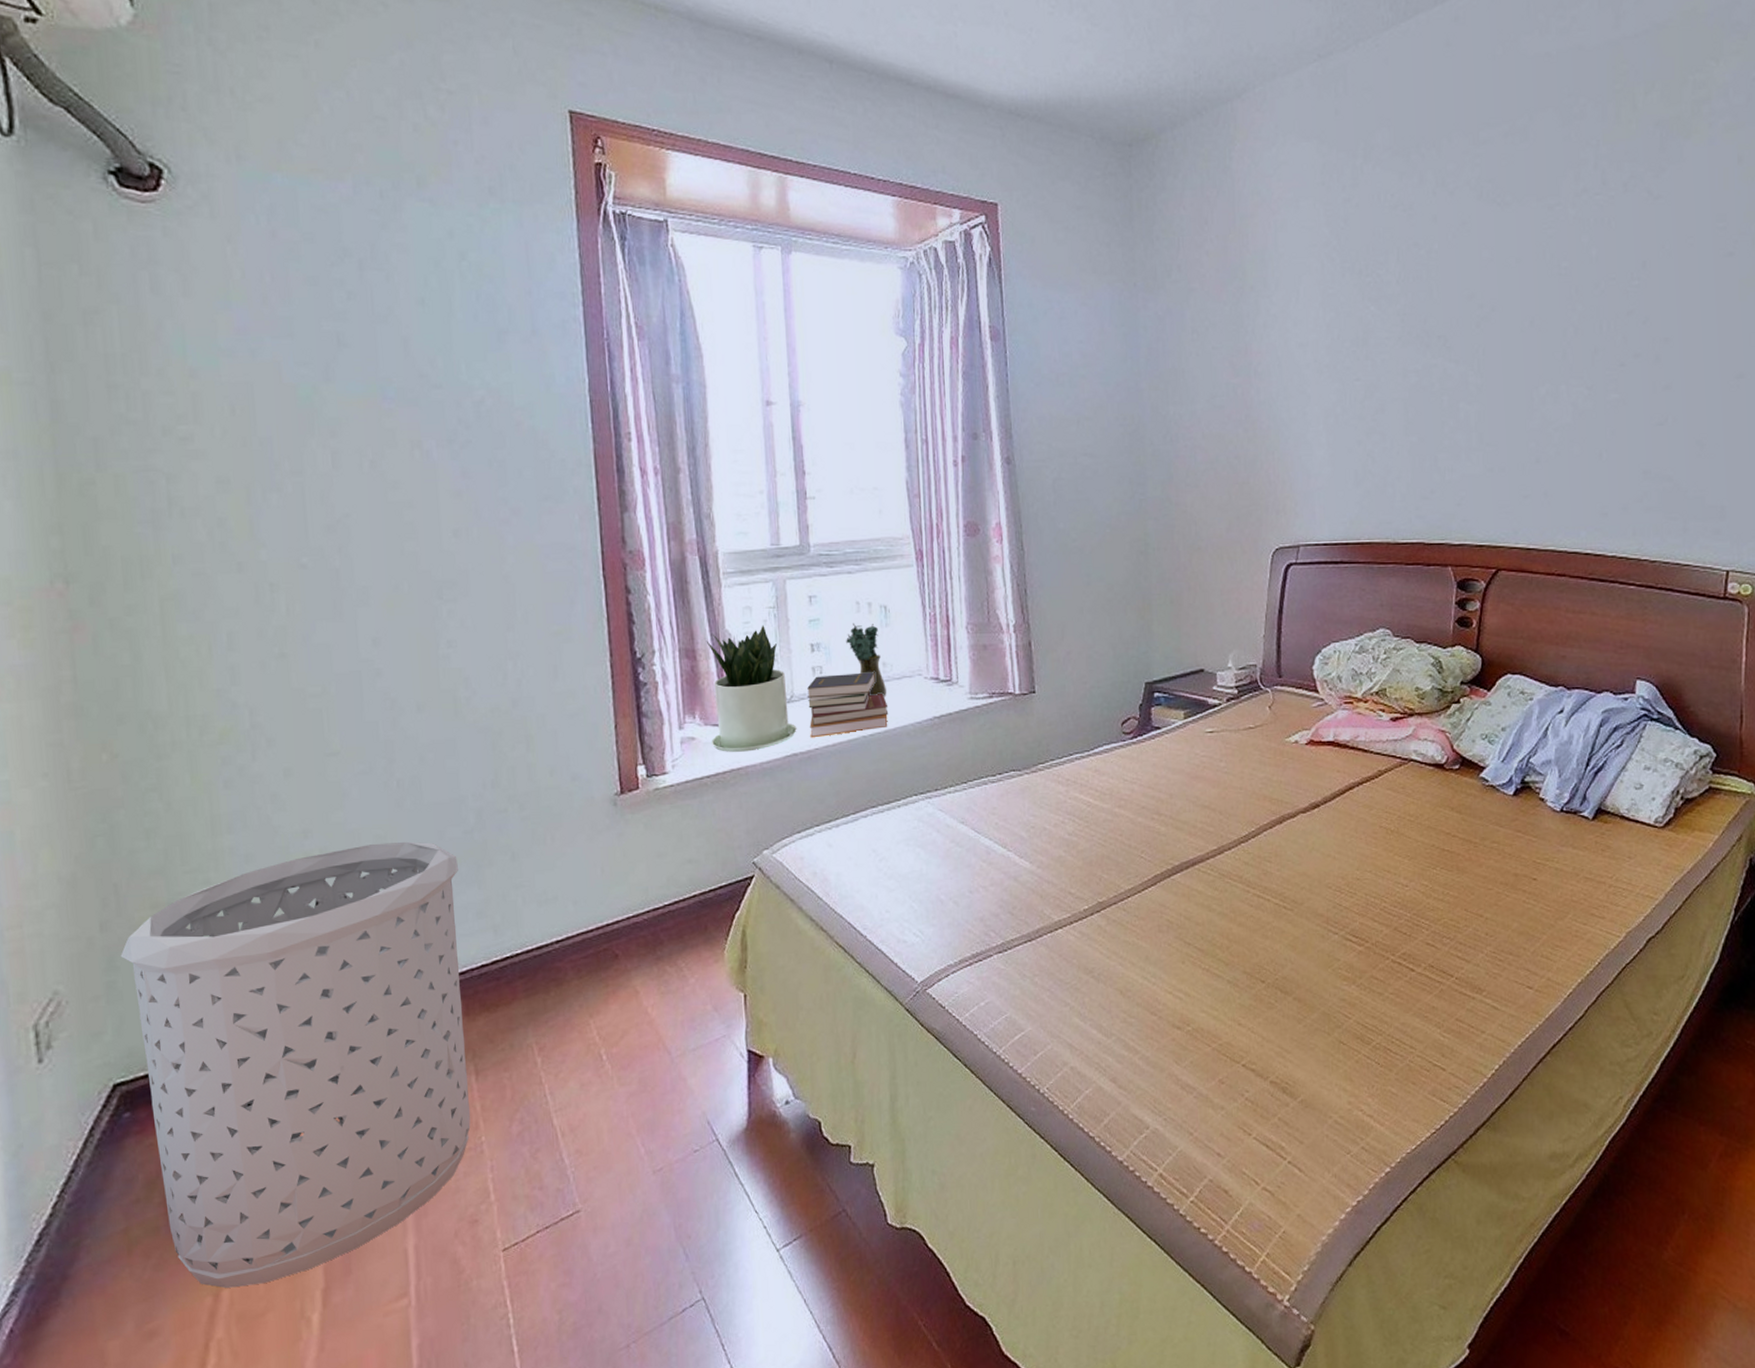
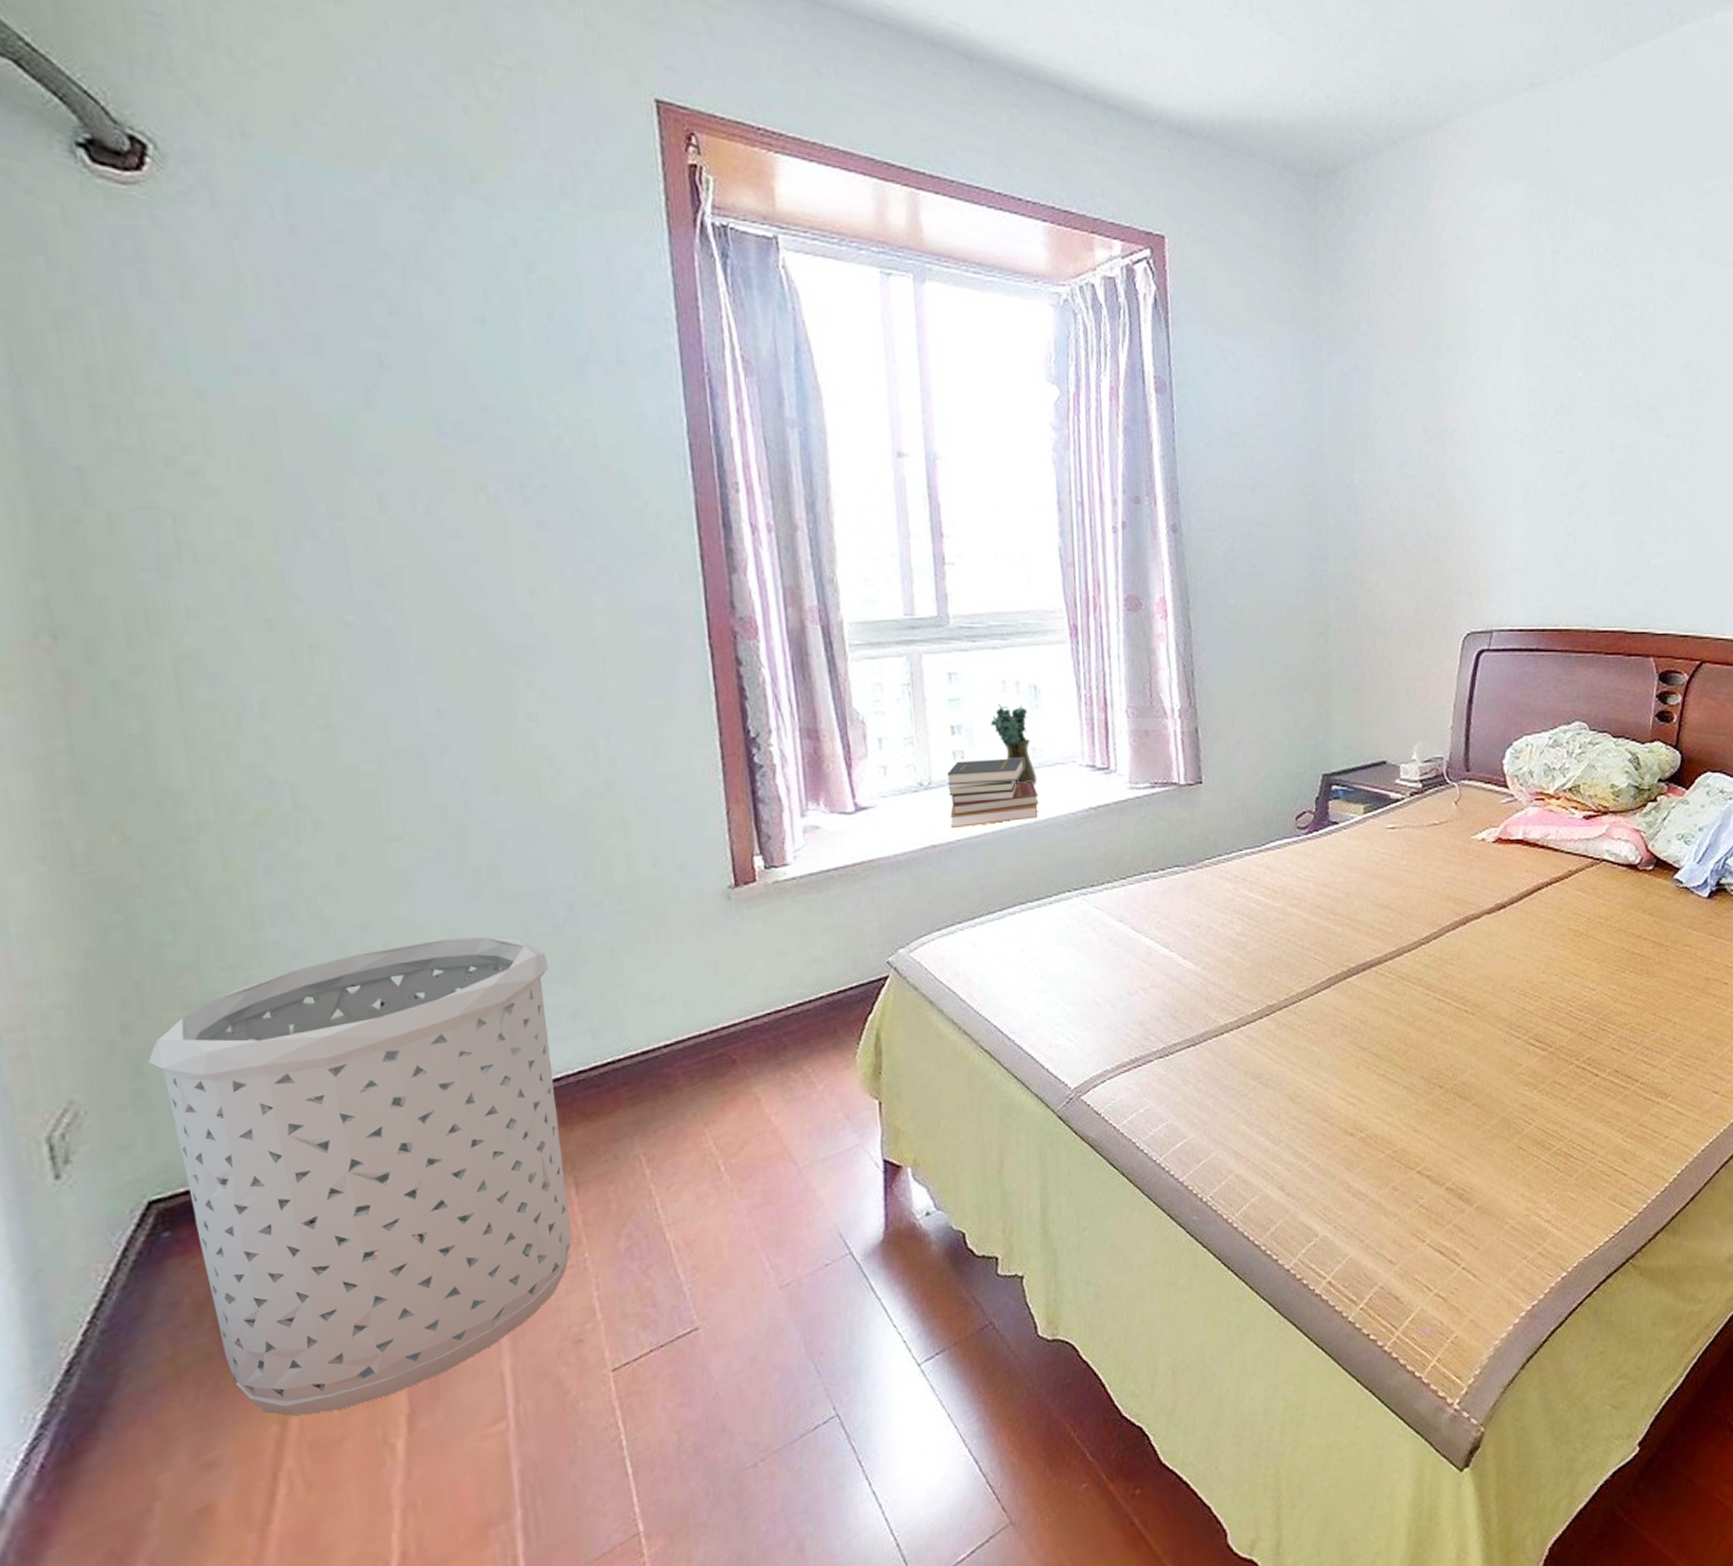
planter: present [706,625,797,752] -> none [830,703,936,843]

